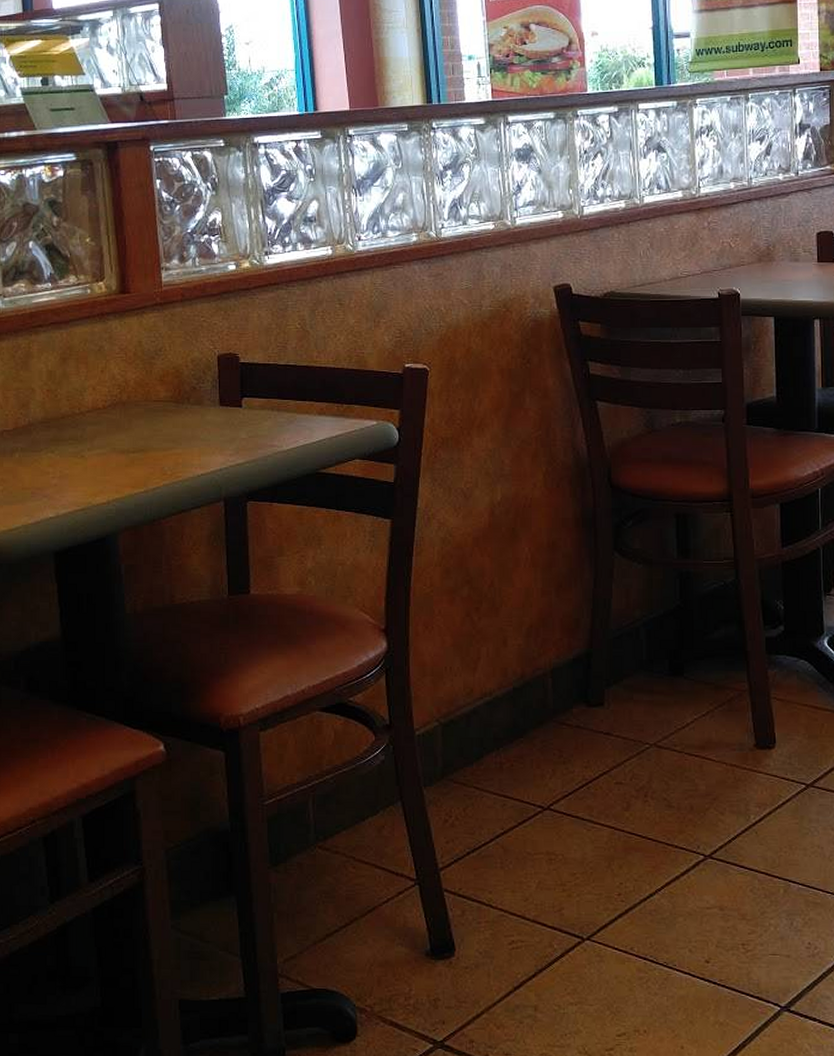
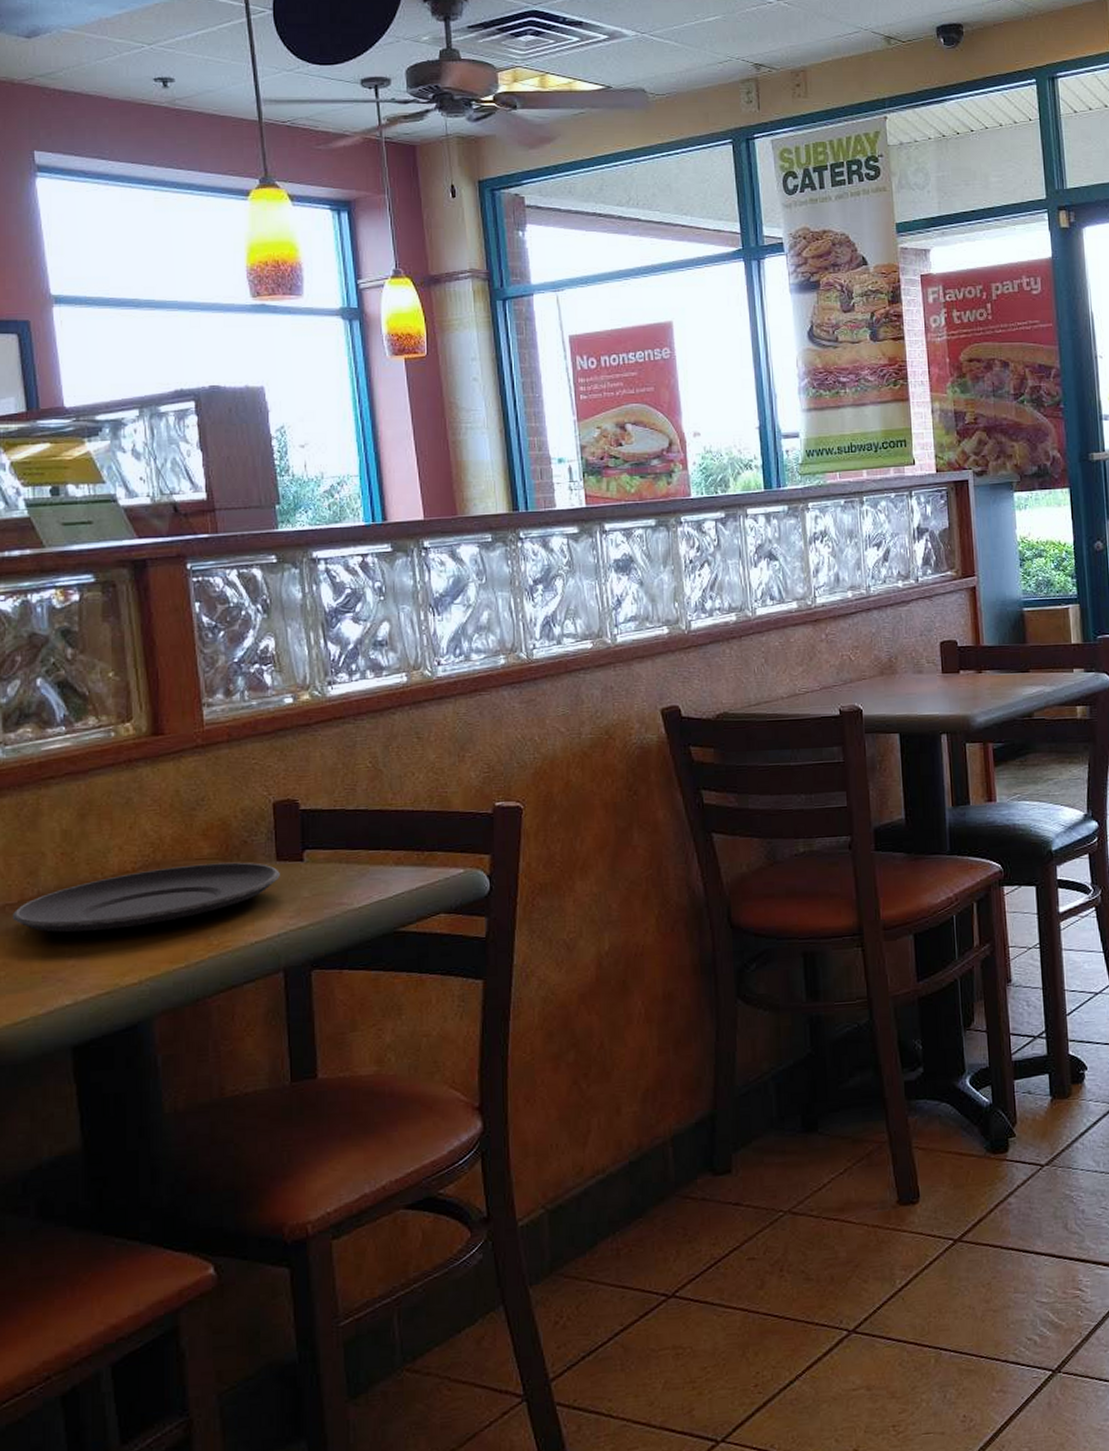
plate: none [8,405,222,457] -> present [12,862,280,933]

